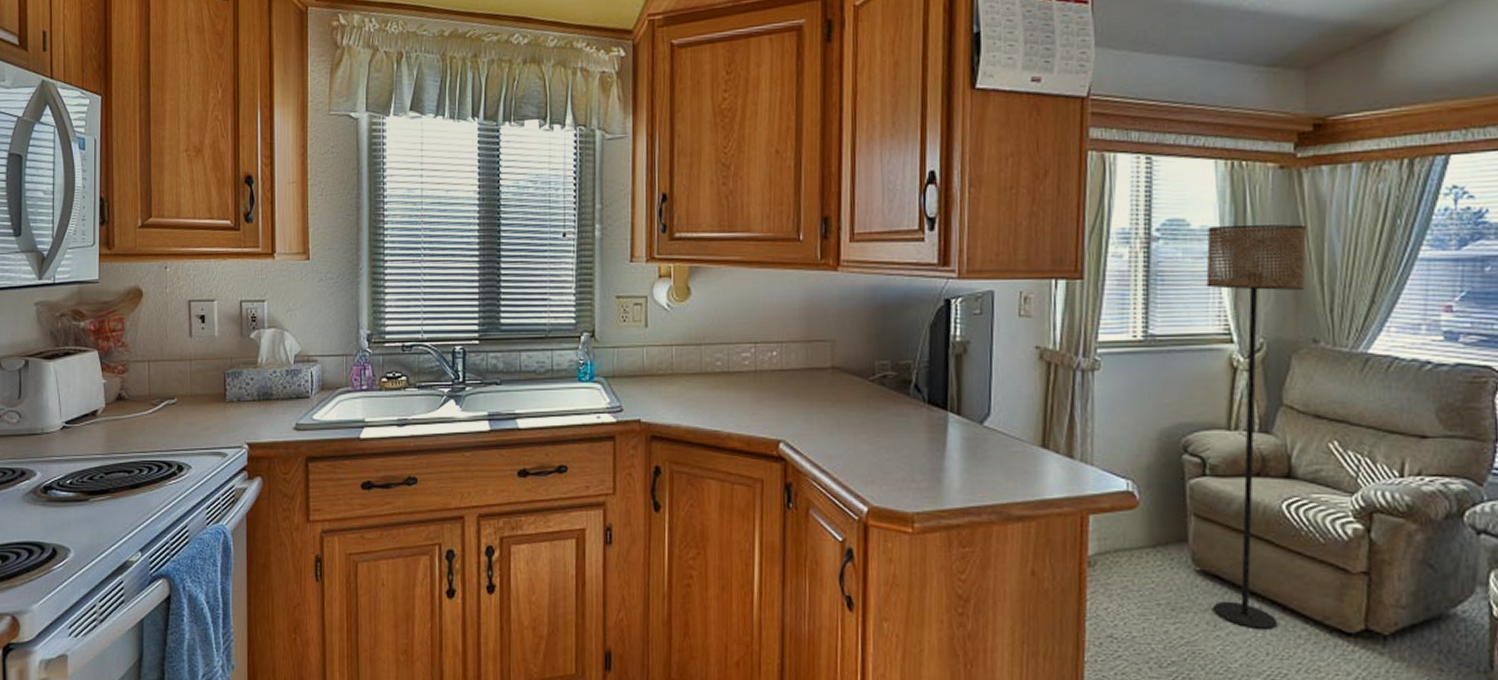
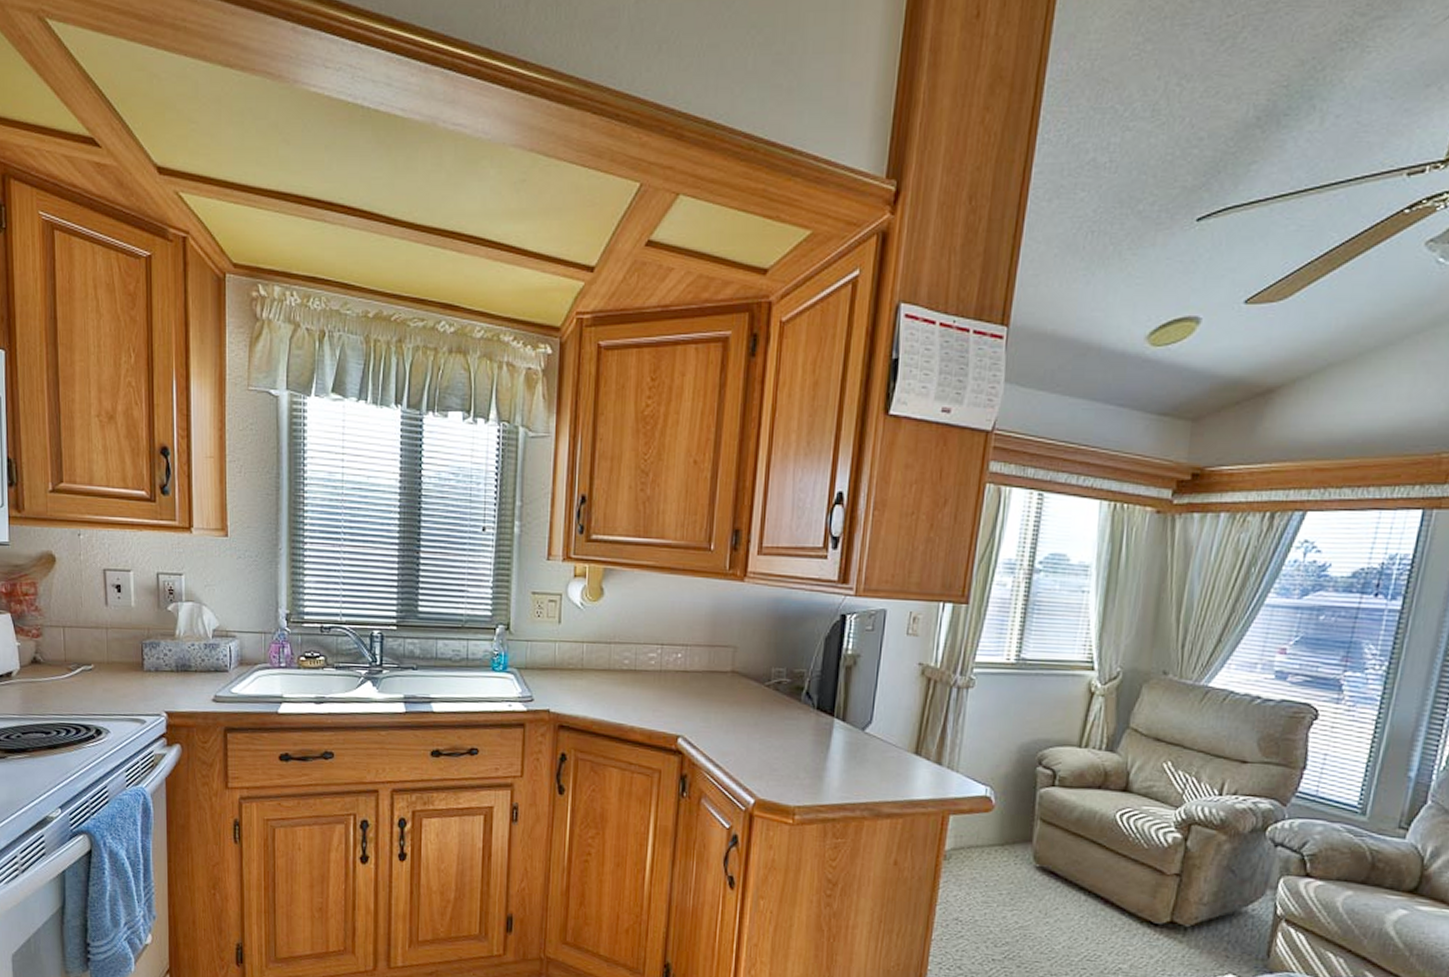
floor lamp: present [1206,224,1307,631] -> none [1046,562,1172,919]

